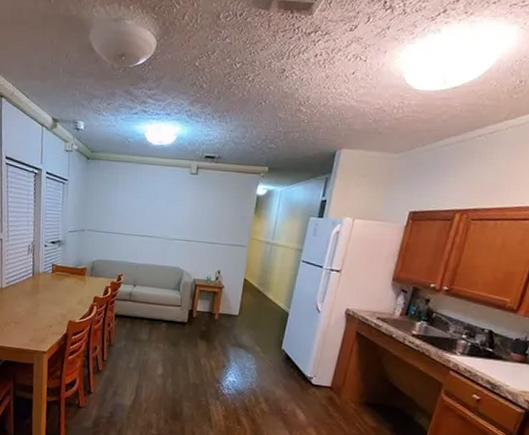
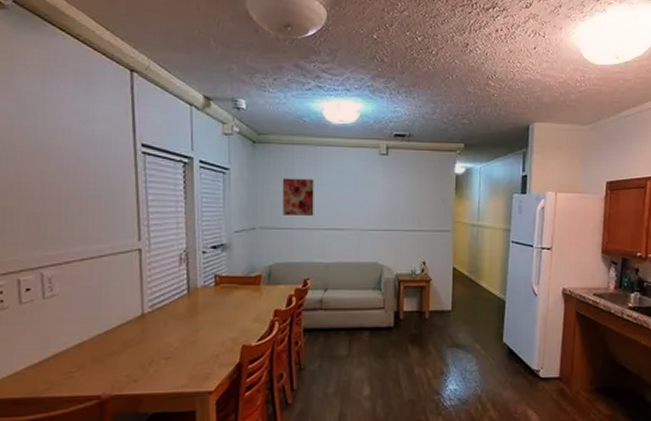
wall art: none [106,190,133,224] -> present [282,178,314,217]

